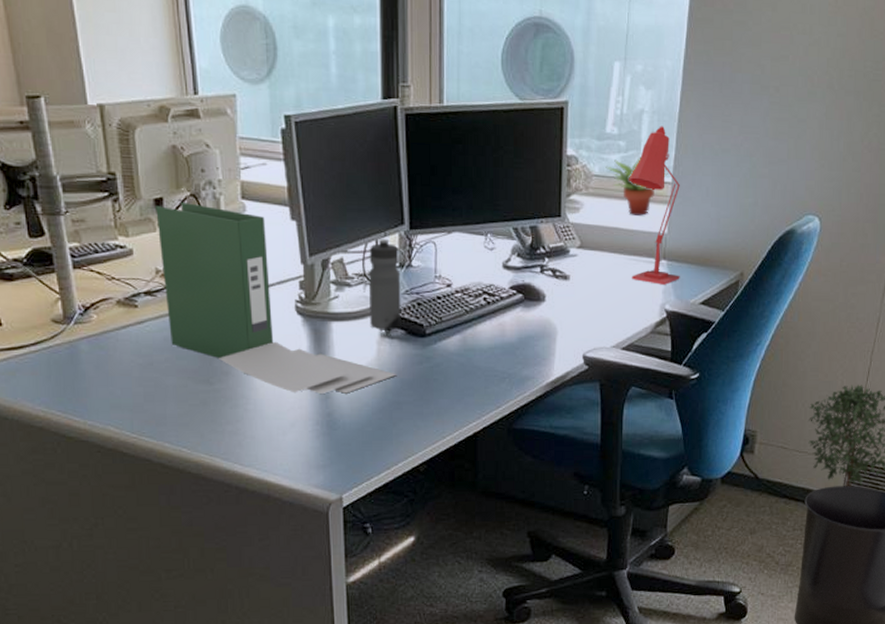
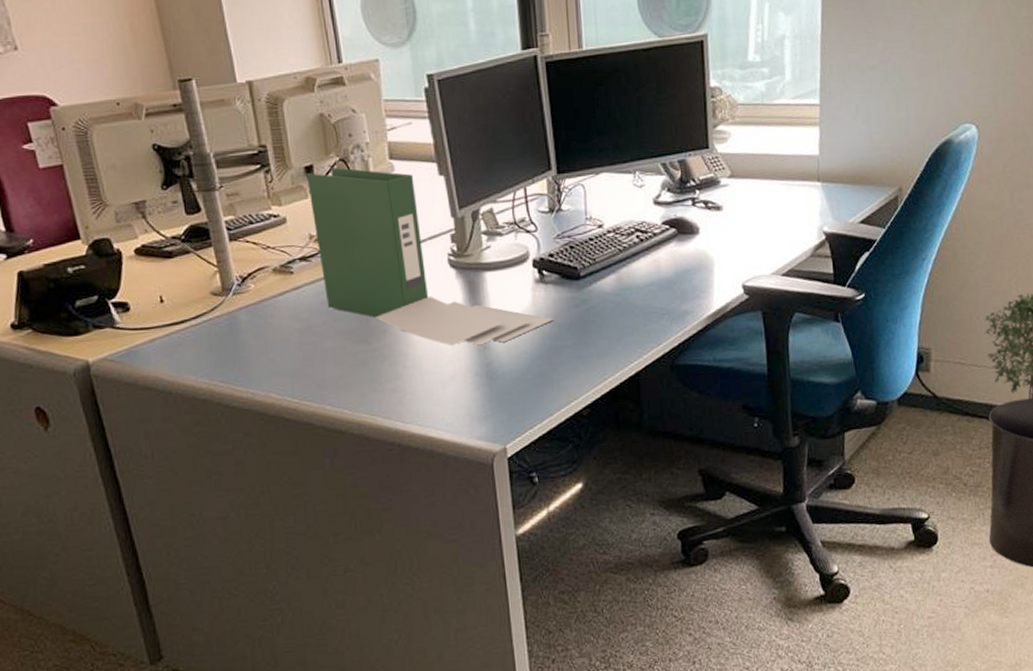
water bottle: present [368,239,402,330] -> none [518,186,555,277]
succulent plant: present [605,156,668,215] -> none [750,81,815,140]
desk lamp: present [628,126,680,286] -> none [774,49,836,208]

